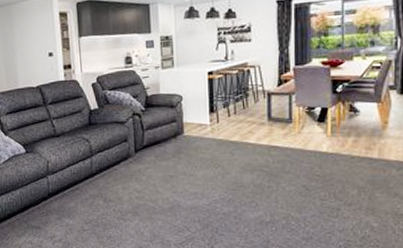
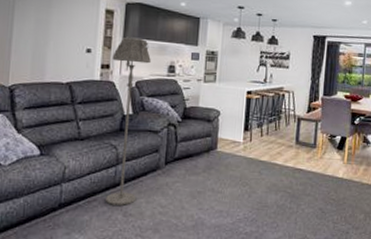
floor lamp: none [72,34,114,192] -> present [106,36,151,205]

